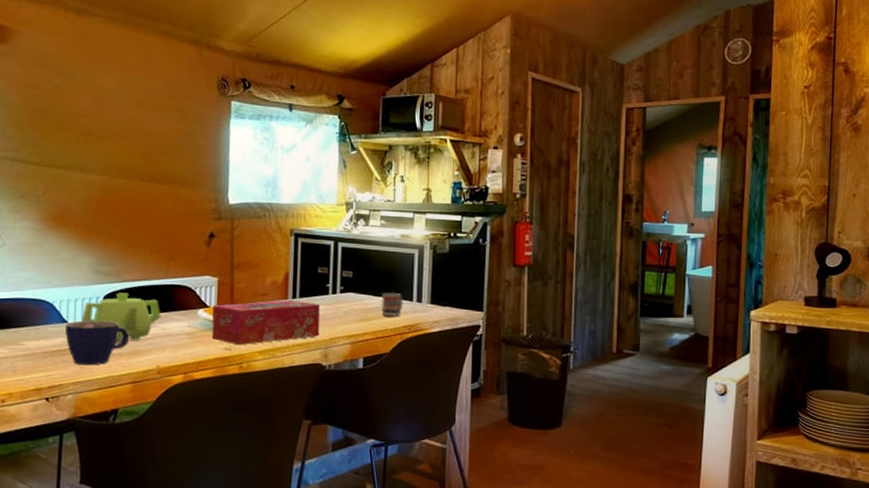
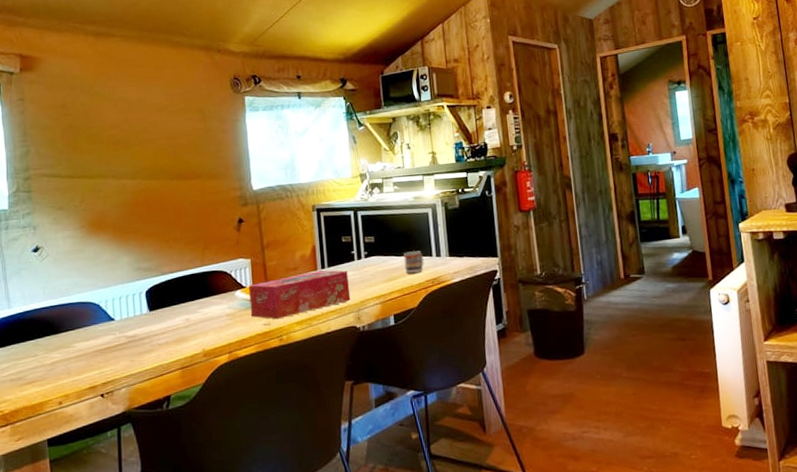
cup: present [64,321,130,366] -> none [112,313,174,359]
teapot: present [82,293,161,341] -> none [127,285,202,331]

